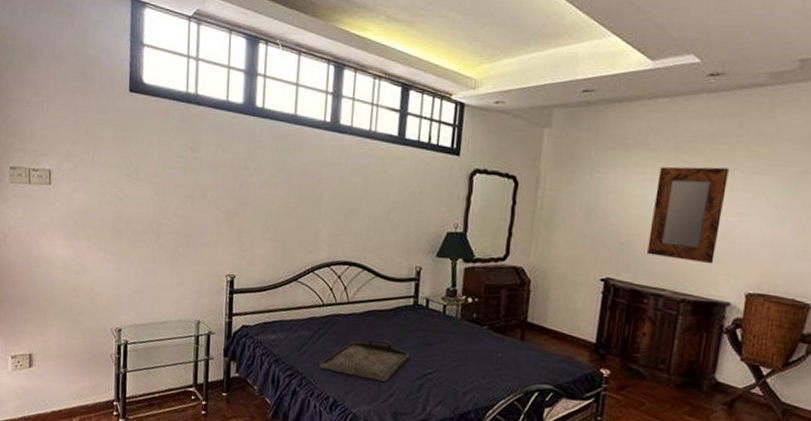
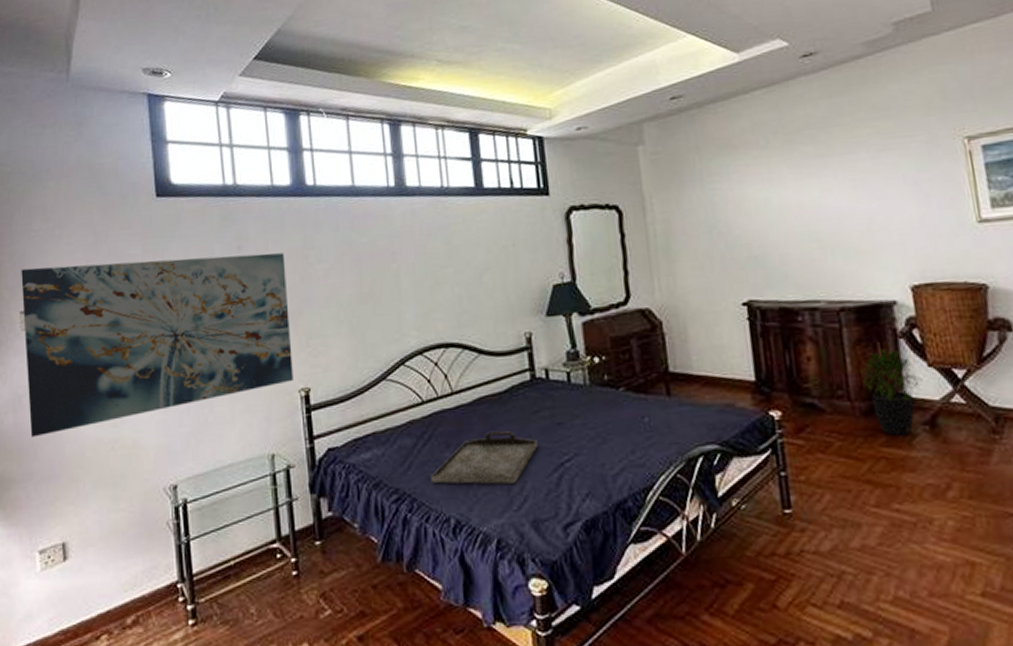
wall art: none [11,131,230,270] -> present [21,253,293,438]
home mirror: present [647,166,729,265] -> none [776,150,864,265]
potted plant: none [683,339,733,410] -> present [860,349,923,437]

